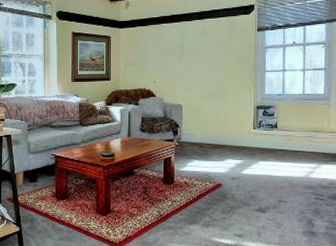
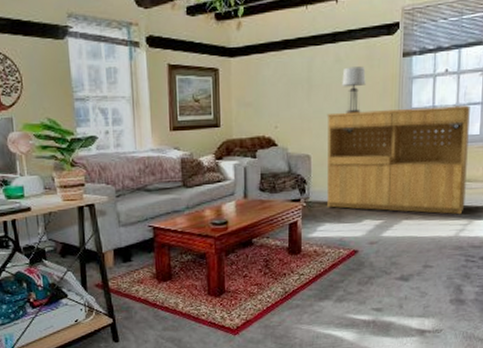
bookcase: none [195,70,315,159] -> present [327,105,470,215]
lamp: none [208,38,227,73] -> present [342,66,366,113]

